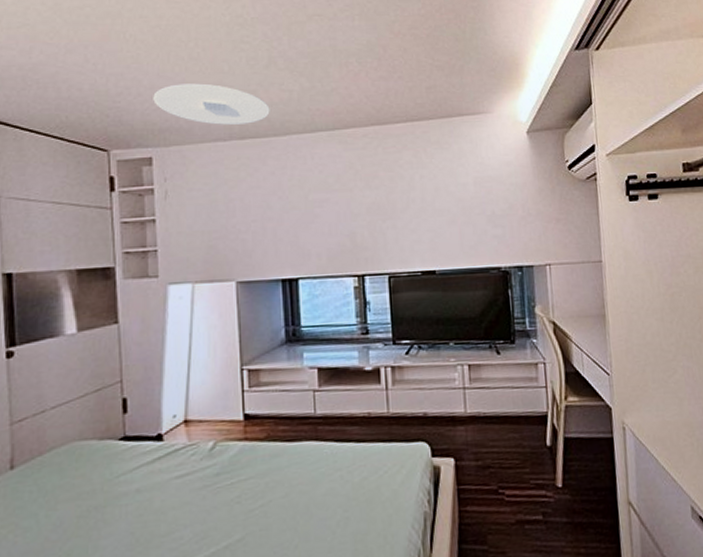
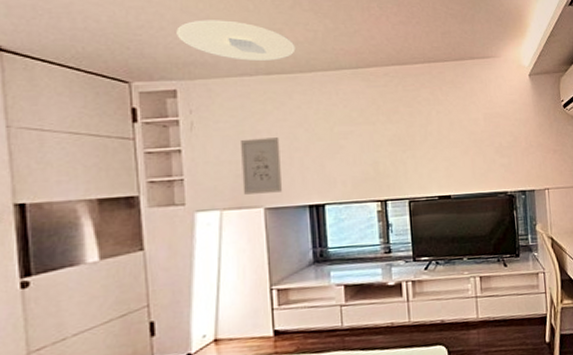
wall art: none [214,206,255,267] -> present [241,137,283,195]

